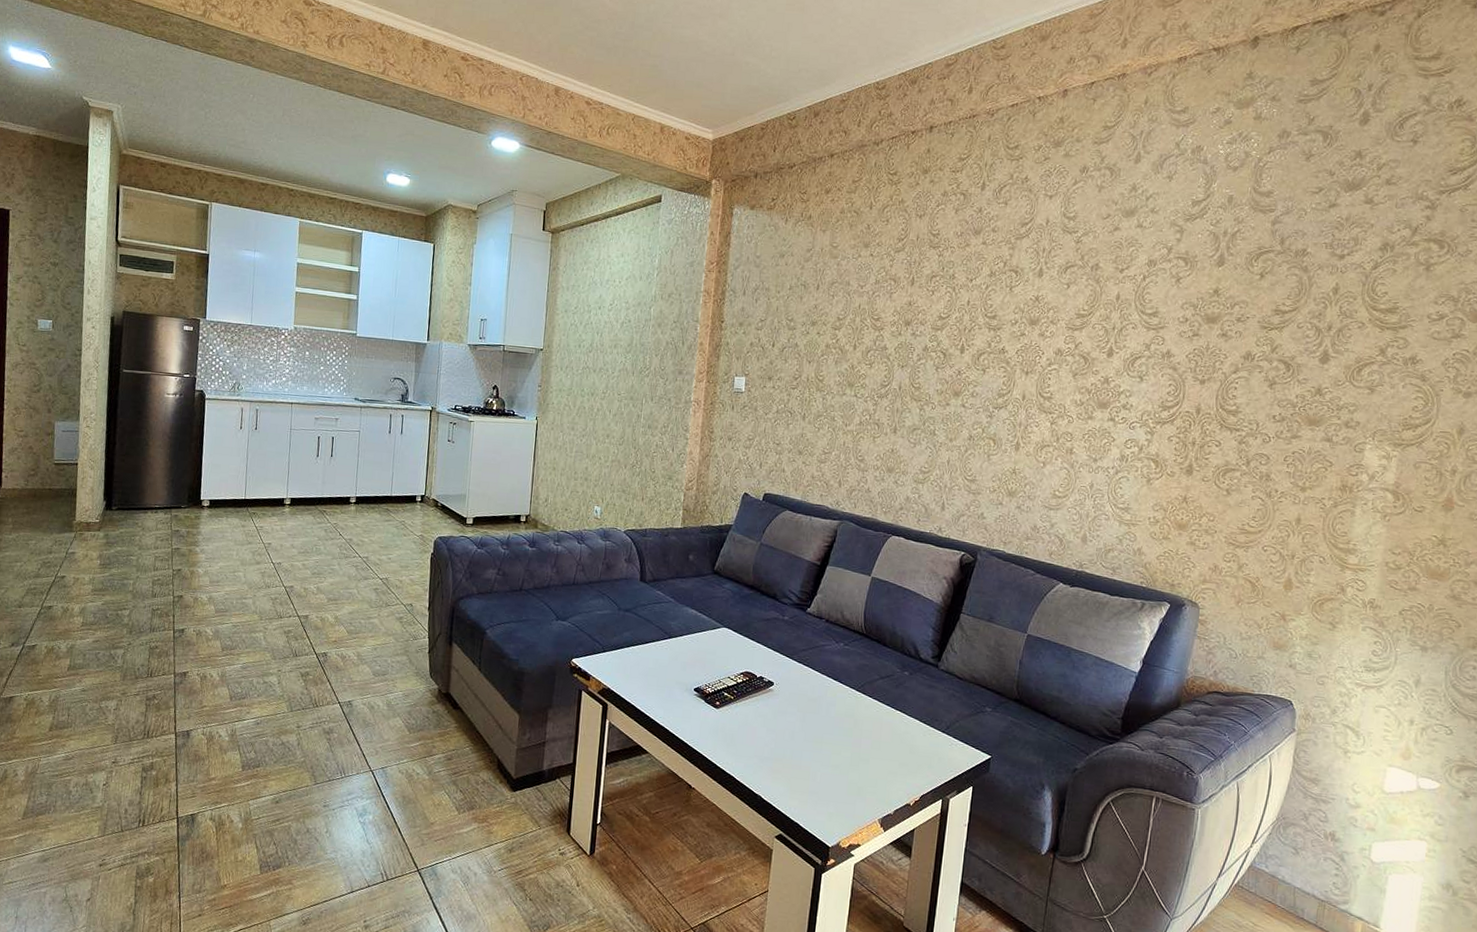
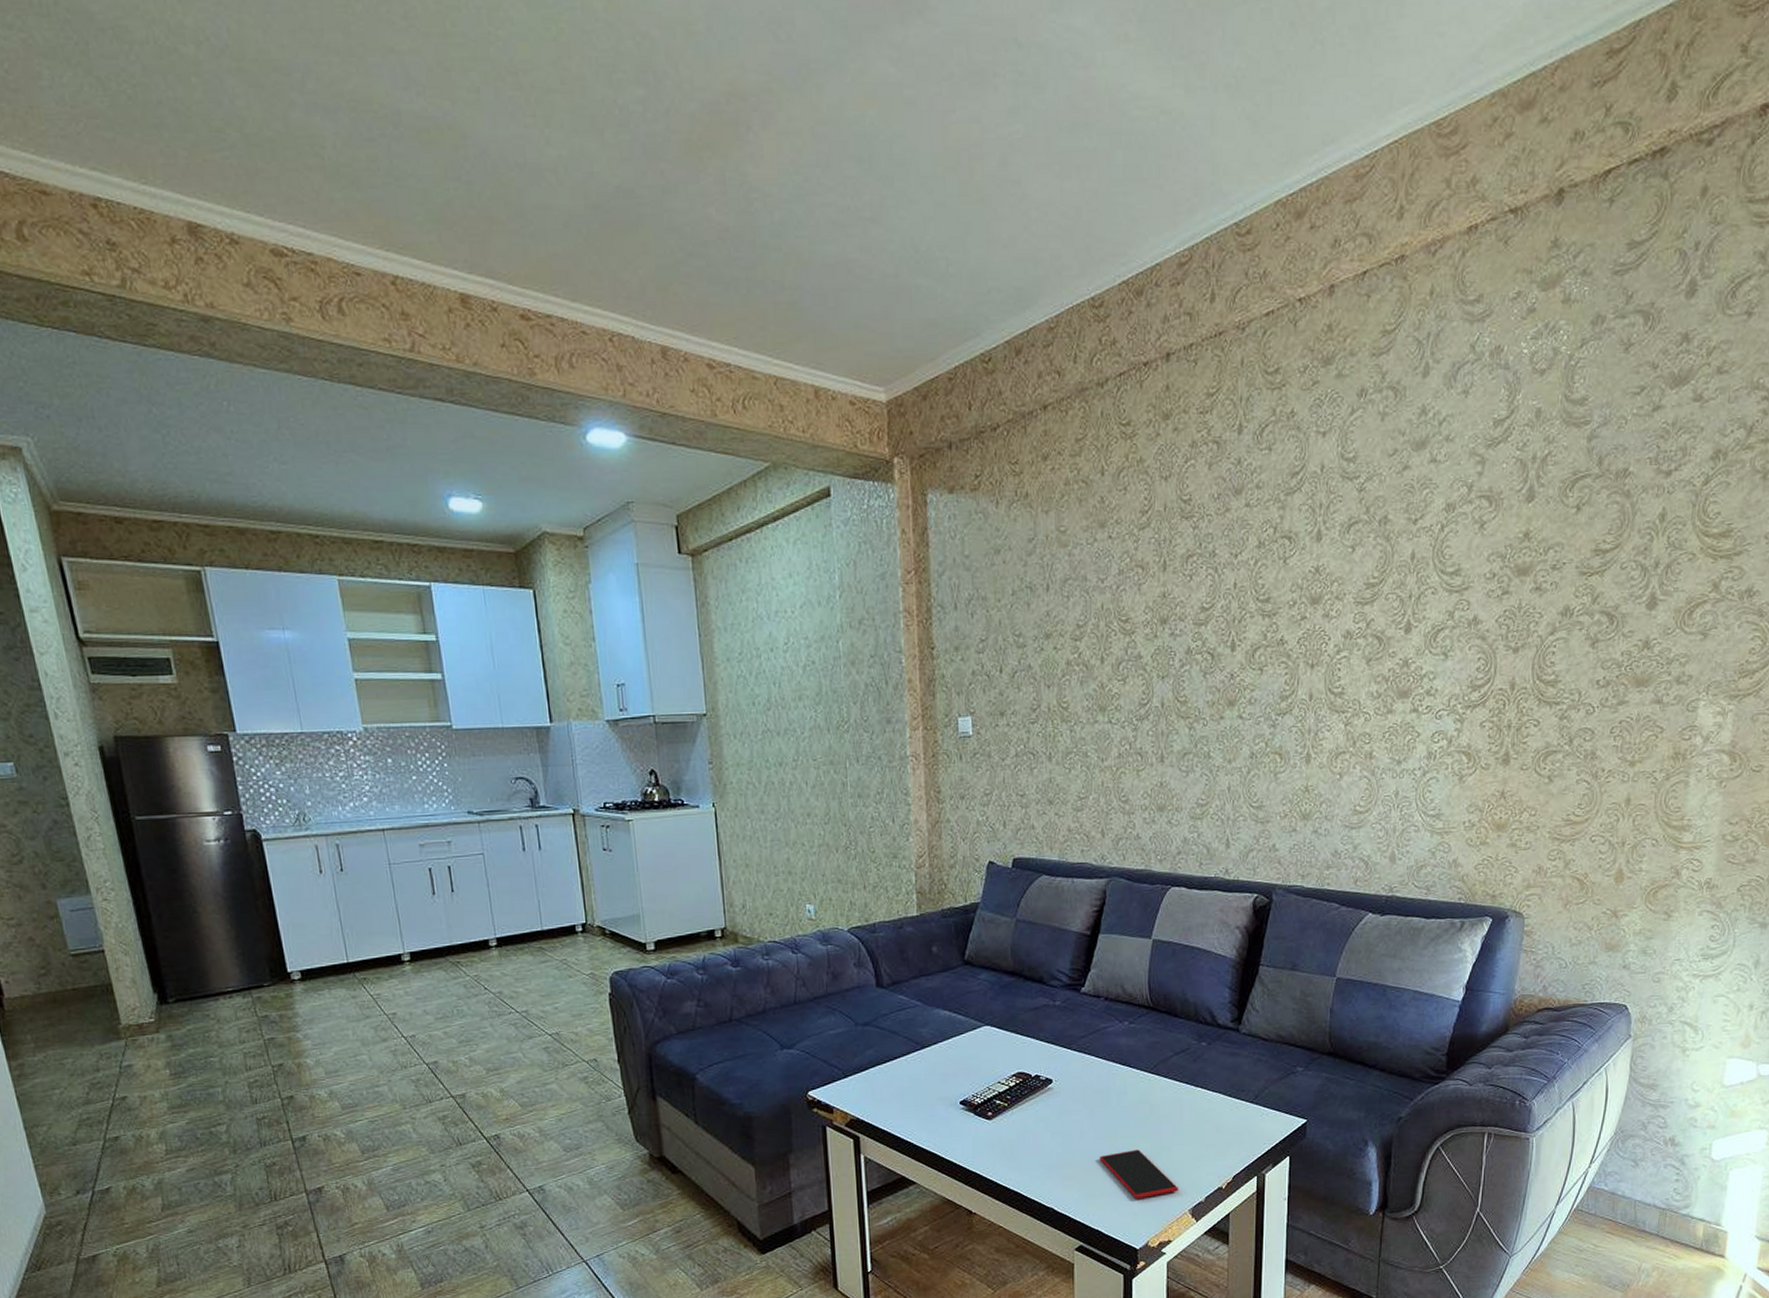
smartphone: none [806,756,872,802] -> present [1099,1149,1179,1200]

